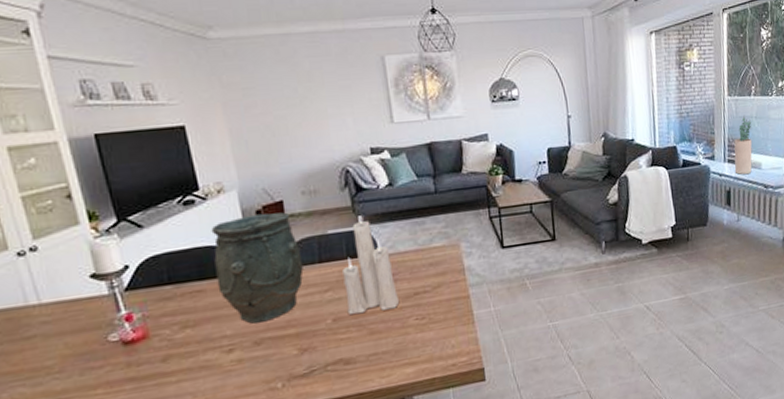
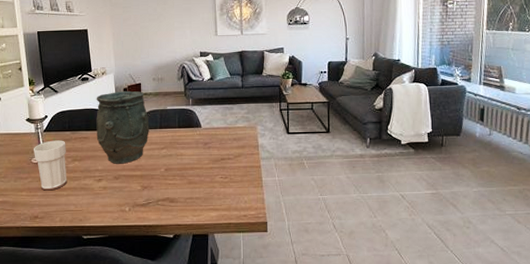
cup: none [109,299,176,382] -> present [34,140,67,191]
candle: present [342,216,400,314] -> none [174,99,211,168]
vase: present [734,115,753,175] -> none [489,46,508,97]

